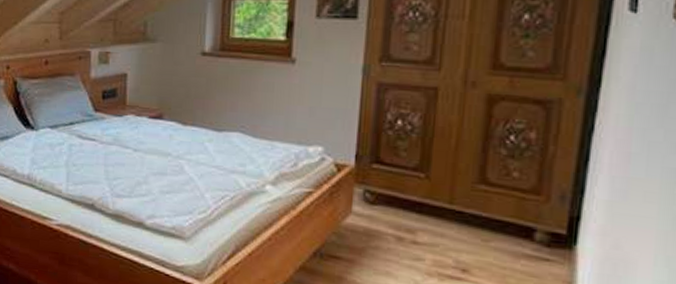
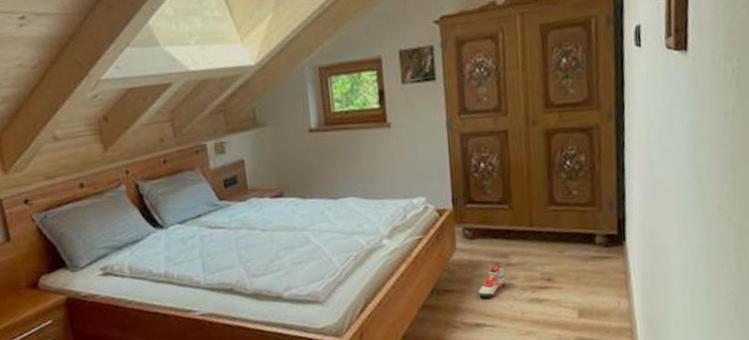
sneaker: none [370,239,408,275] -> present [478,265,506,298]

